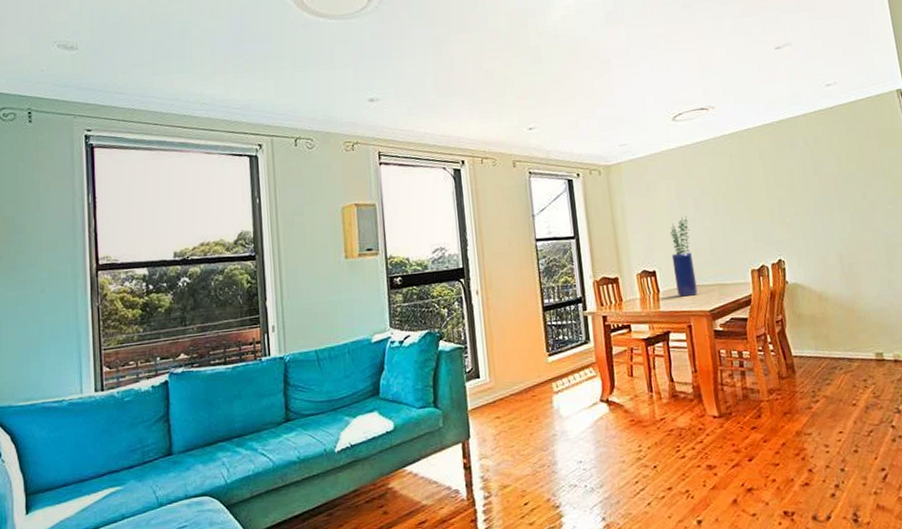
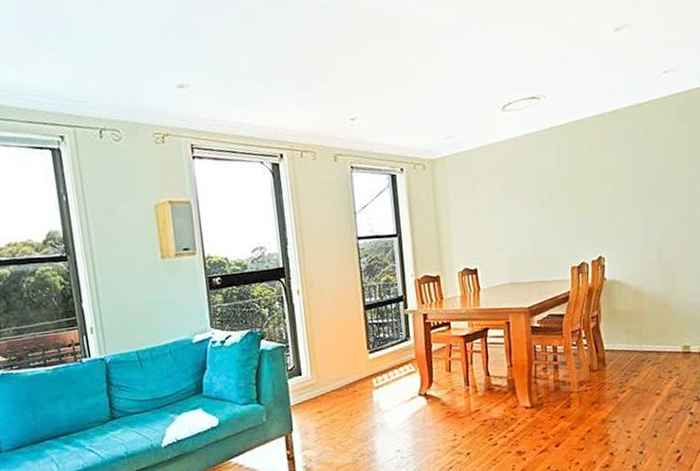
vase: present [670,216,698,297] -> none [493,212,518,294]

